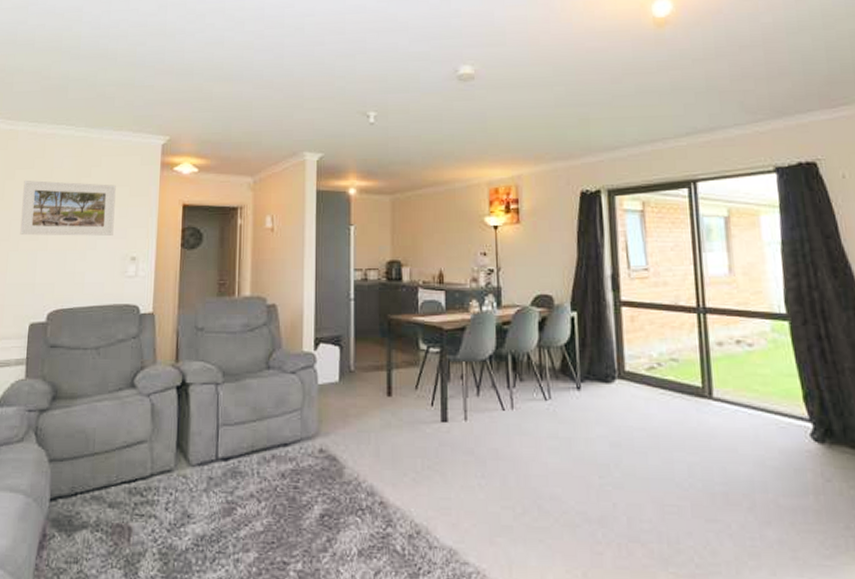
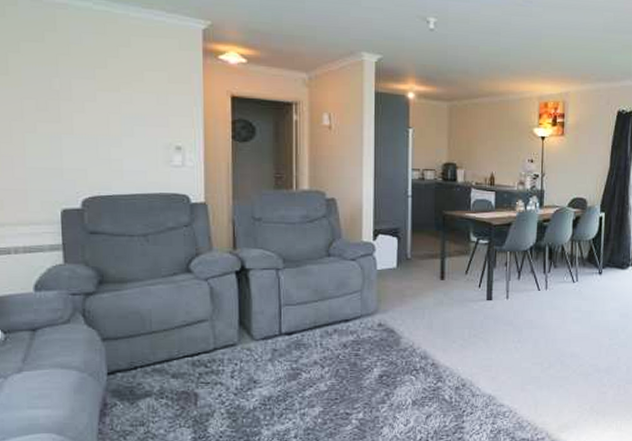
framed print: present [20,180,116,236] -> none [33,55,153,123]

